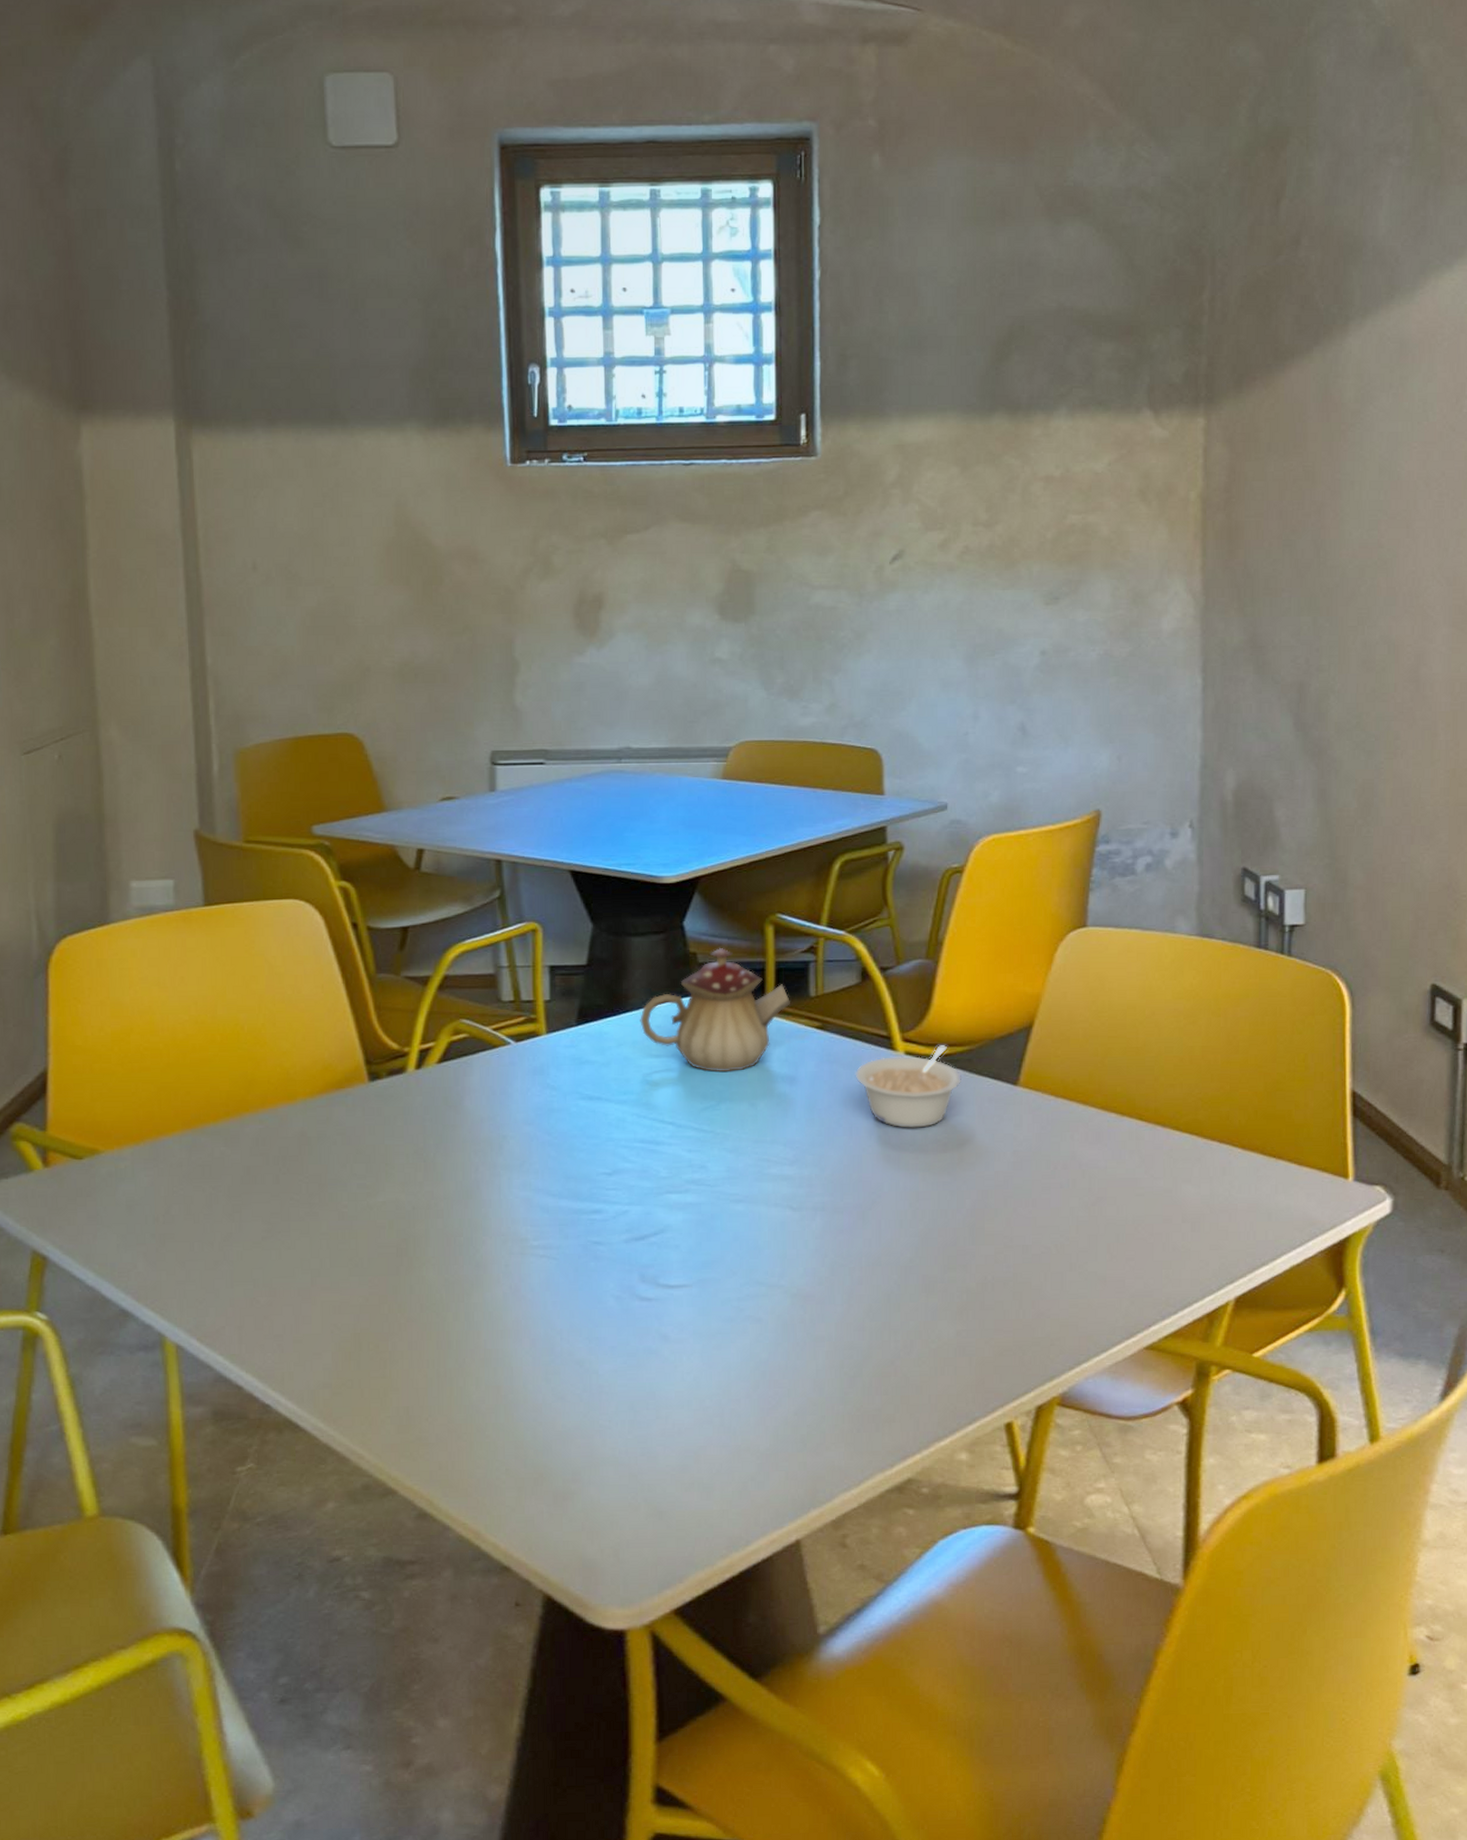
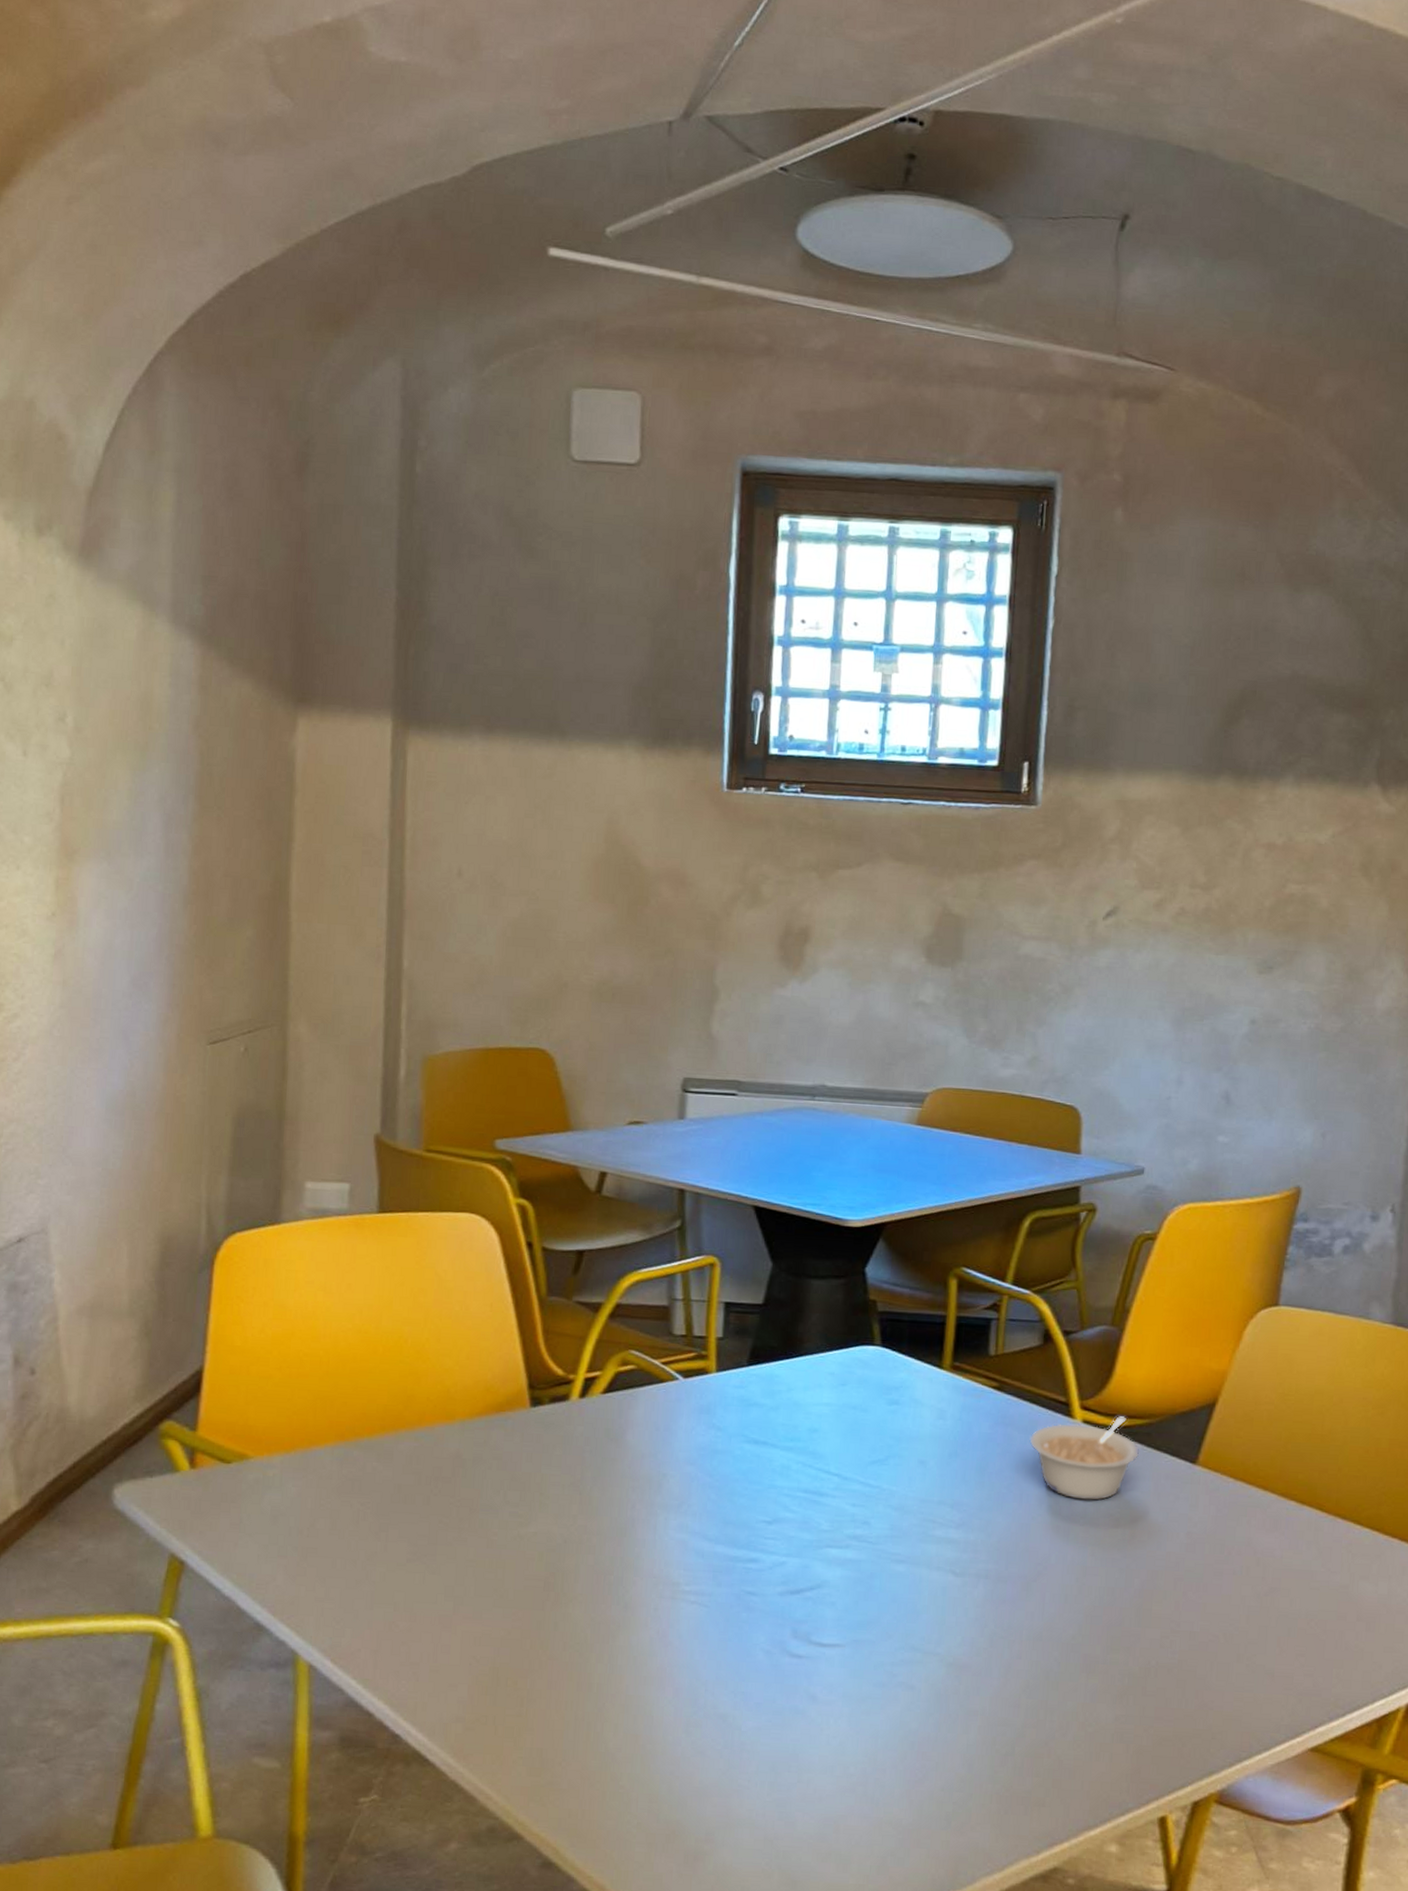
teapot: present [640,948,790,1073] -> none [813,1298,969,1427]

